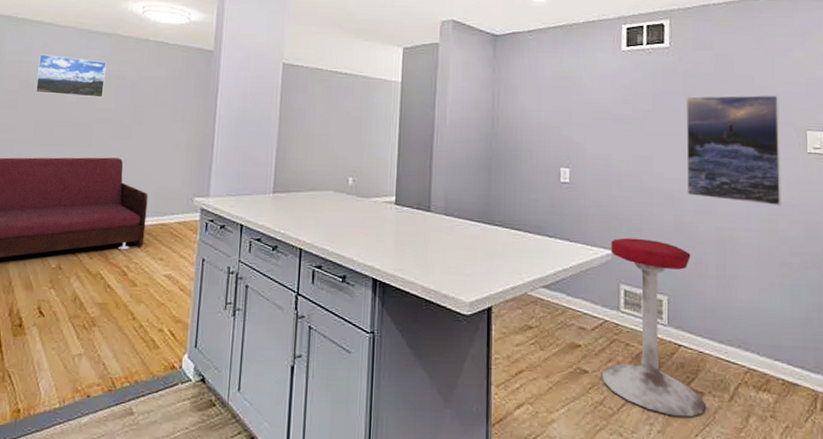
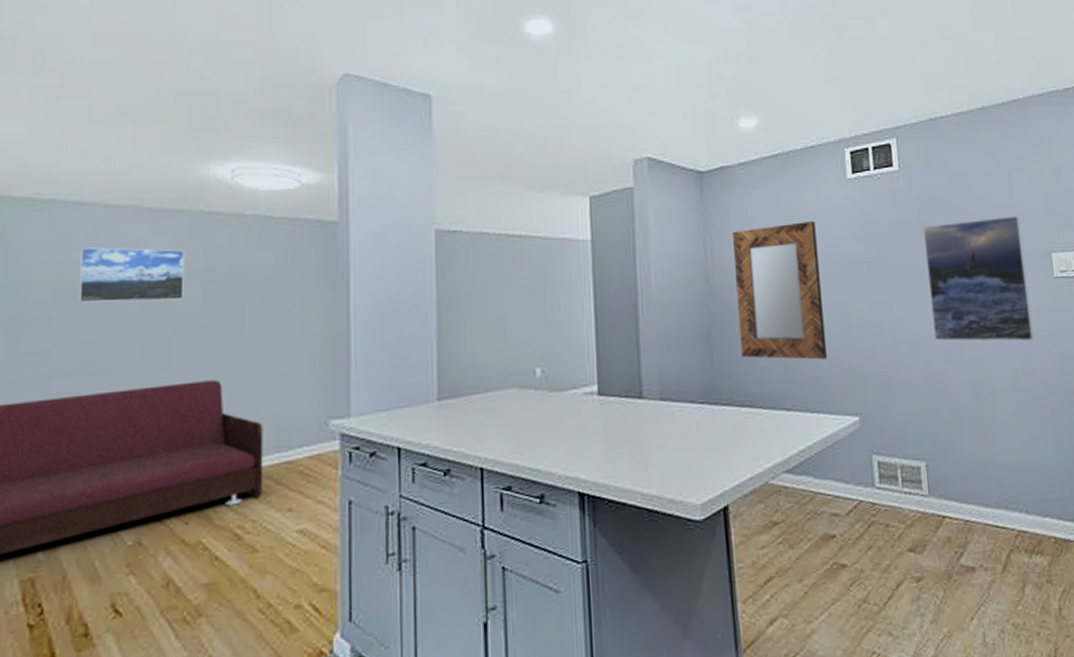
home mirror: none [515,83,589,199] -> present [733,221,827,360]
stool: present [601,237,706,418] -> none [857,397,979,601]

